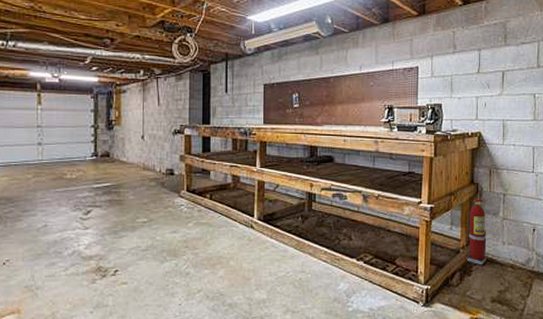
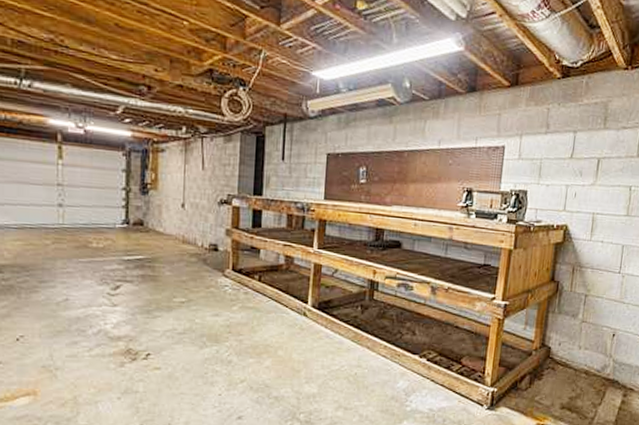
fire extinguisher: present [466,199,488,266] -> none [538,298,568,370]

